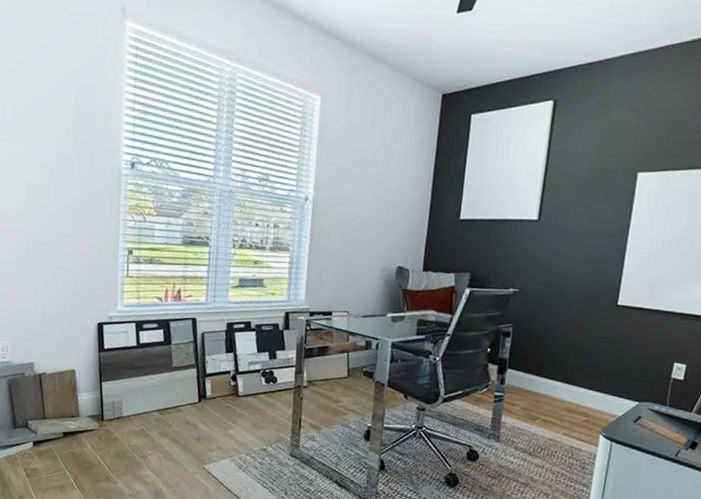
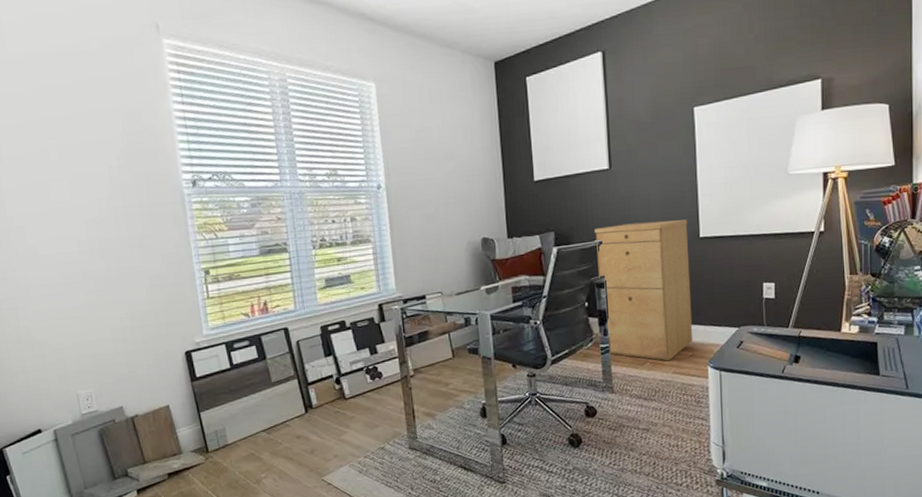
filing cabinet: none [503,277,608,422] -> present [594,219,693,361]

